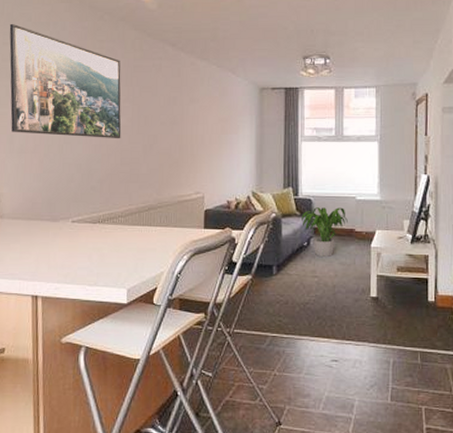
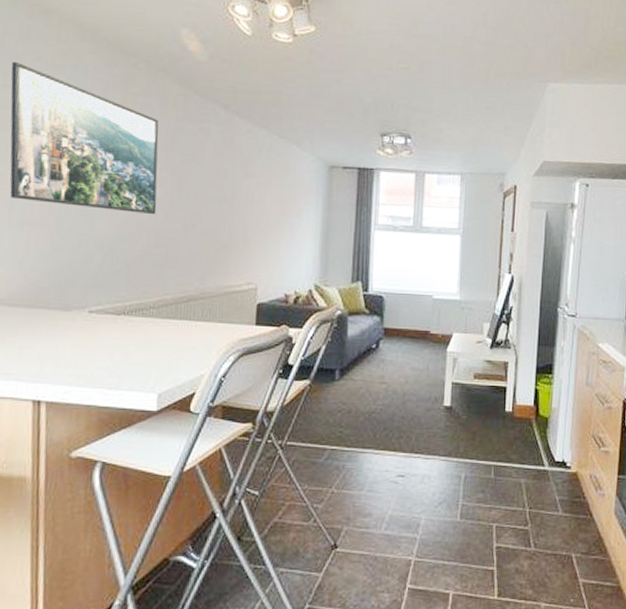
potted plant: present [302,207,348,257] -> none [370,305,423,361]

